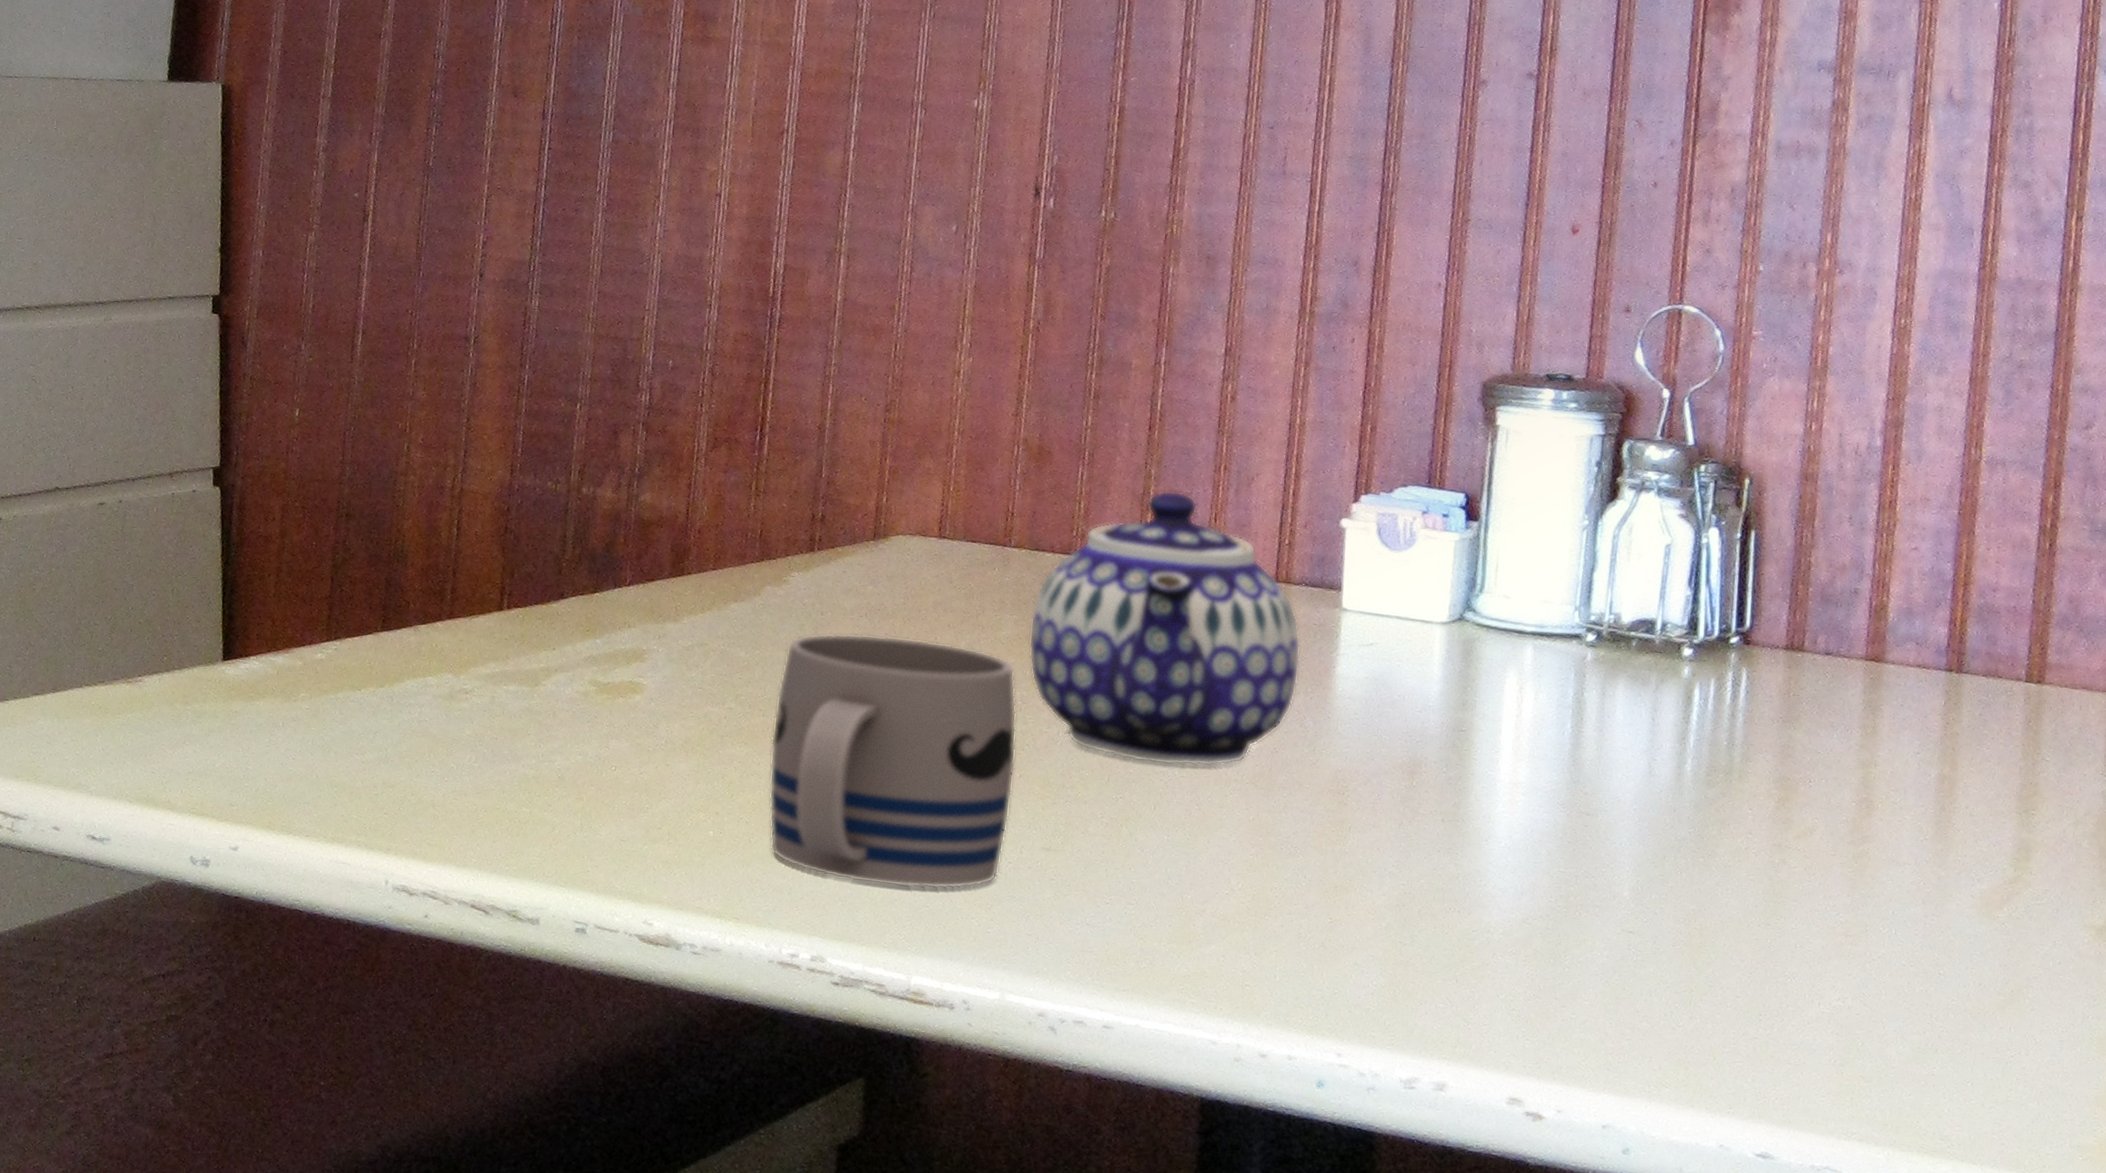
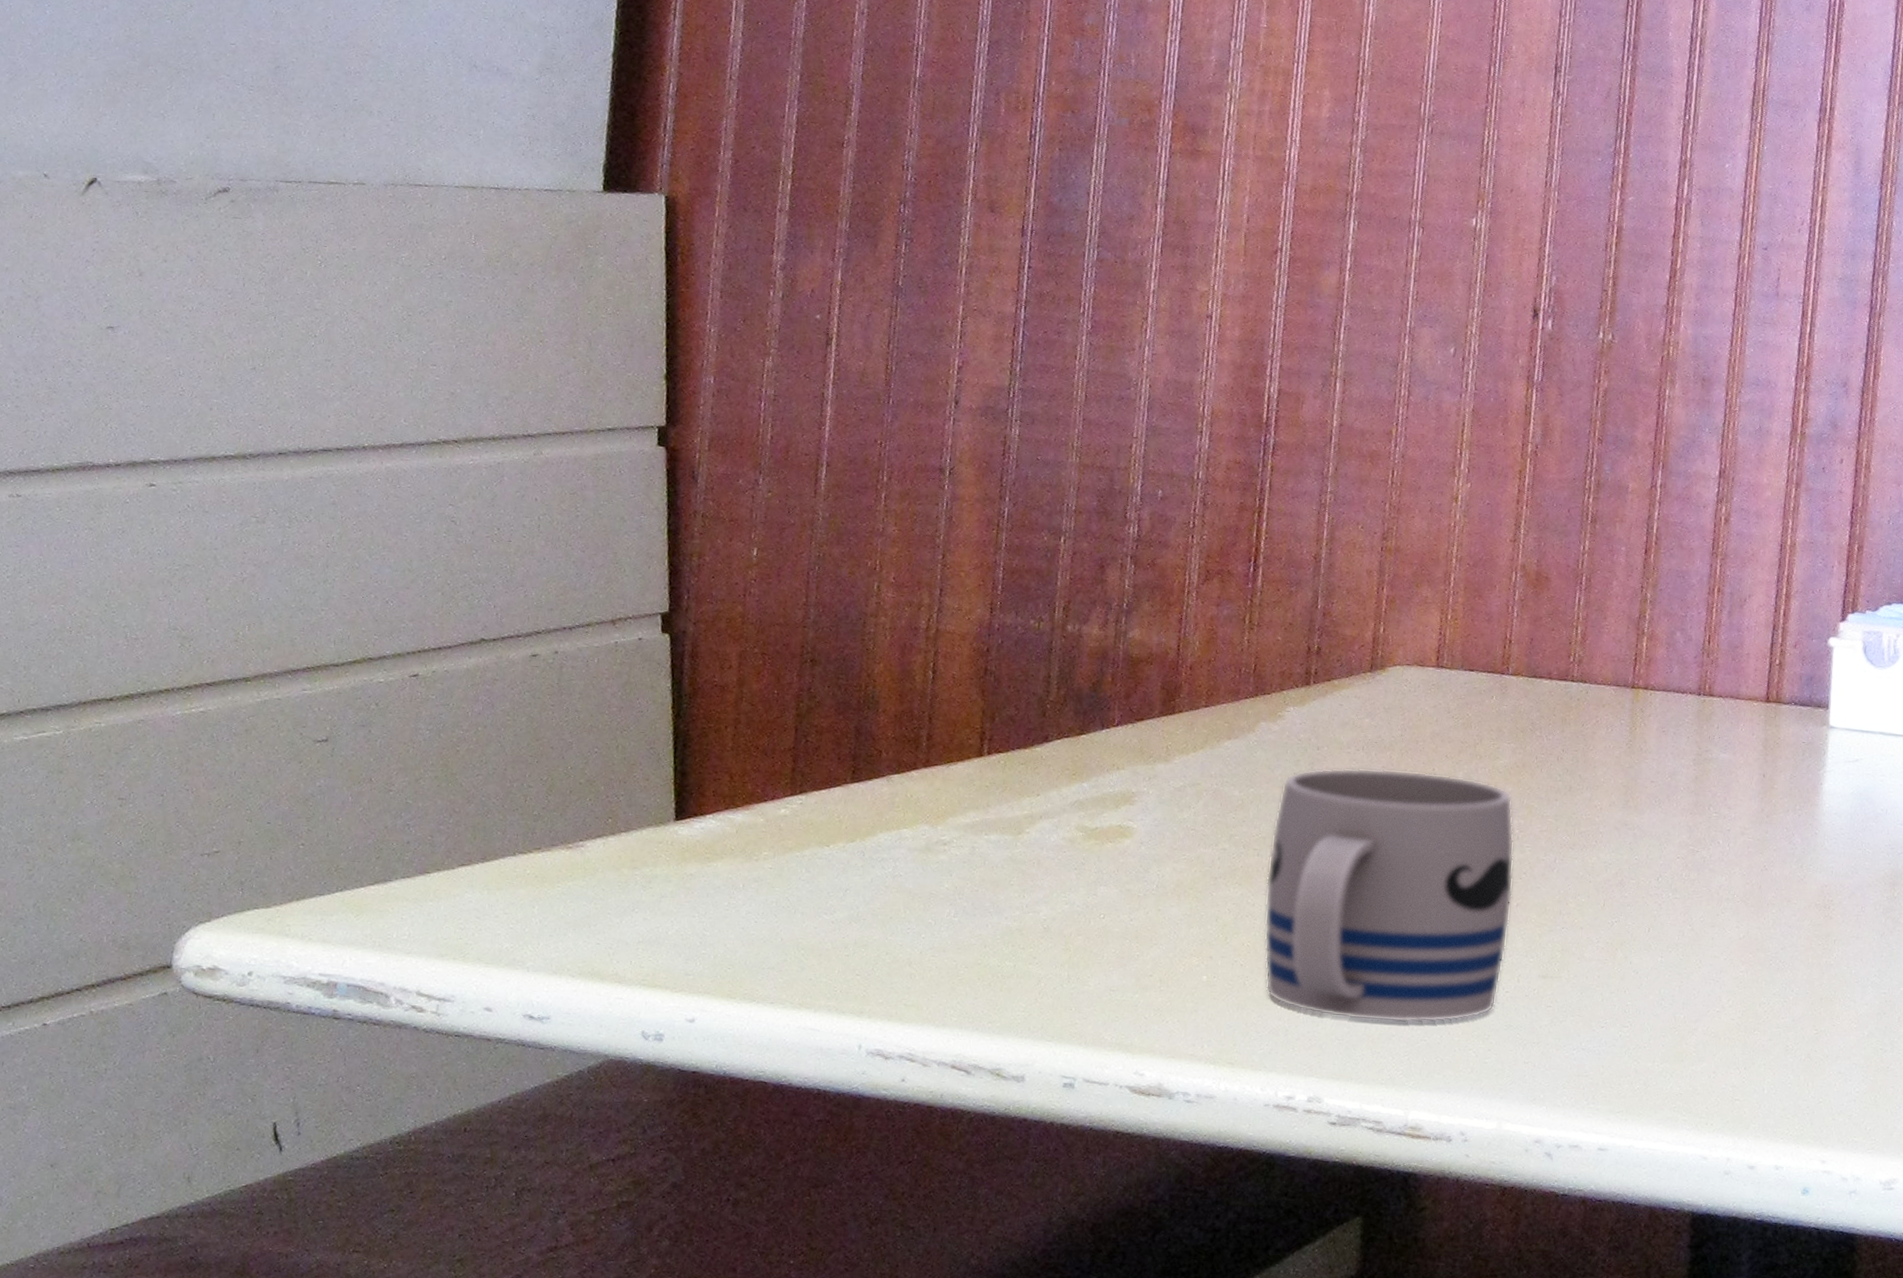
teapot: present [1028,490,1301,767] -> none [1526,614,1790,888]

